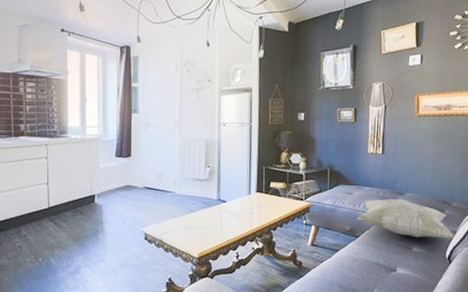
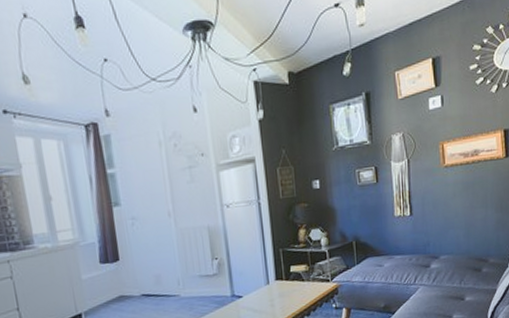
decorative pillow: present [357,199,456,239] -> none [391,263,496,304]

